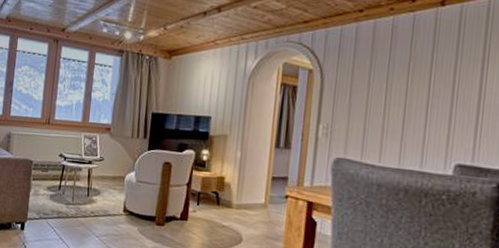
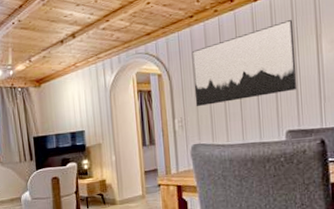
wall art: none [347,34,486,119] -> present [191,20,297,107]

